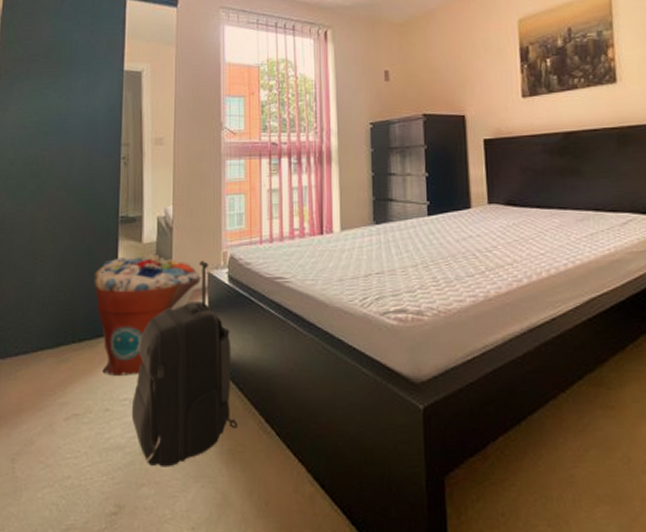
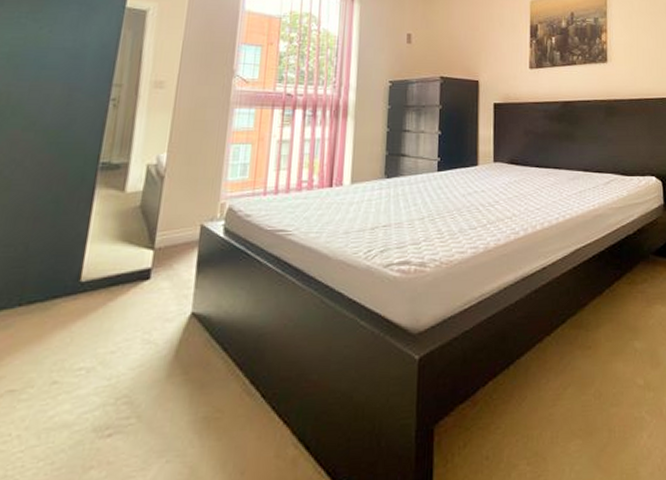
flower pot: present [94,254,201,377] -> none [54,204,192,343]
rolling backpack: present [131,261,237,467] -> none [86,213,220,444]

